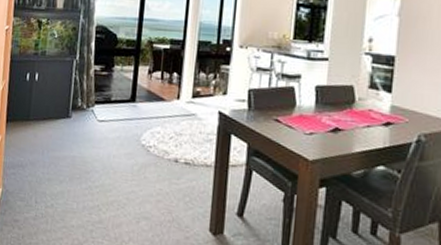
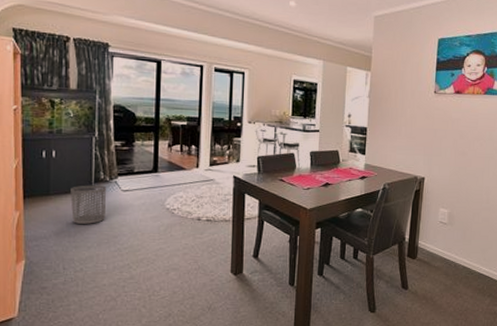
waste bin: none [48,112,84,156] -> present [70,185,107,224]

